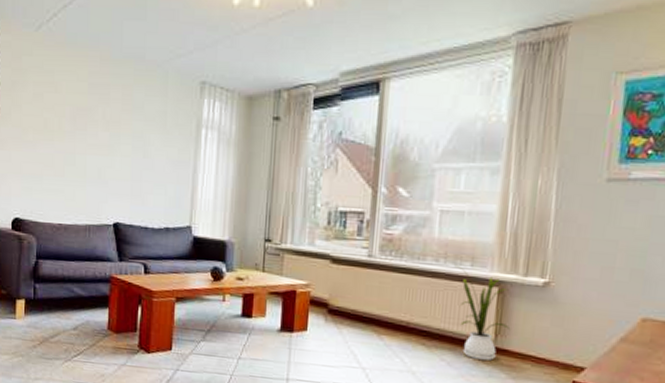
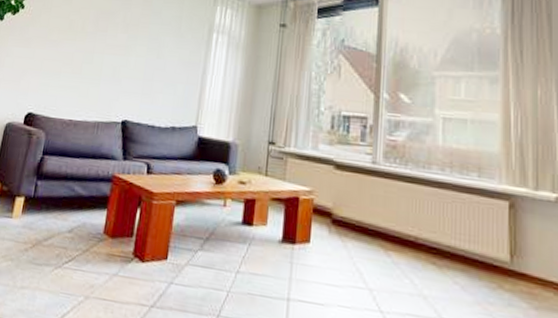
house plant: present [454,265,509,361] -> none [461,176,525,286]

